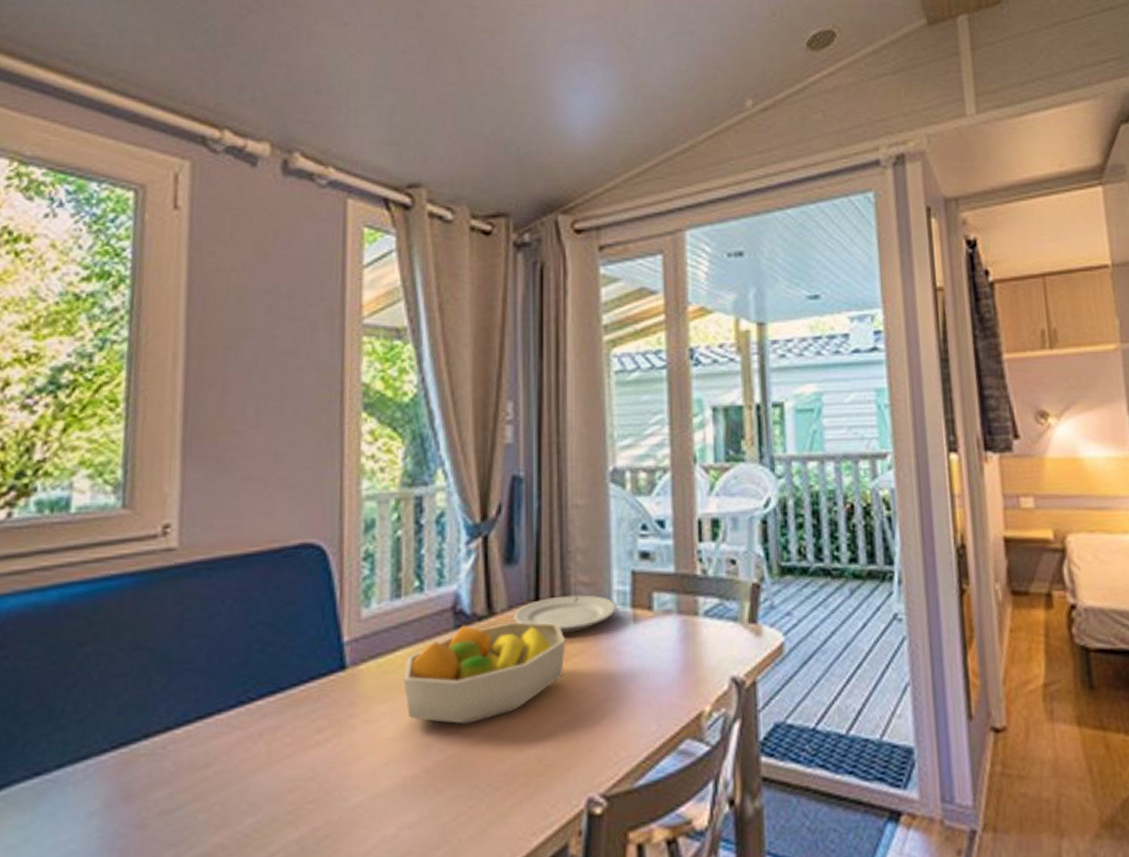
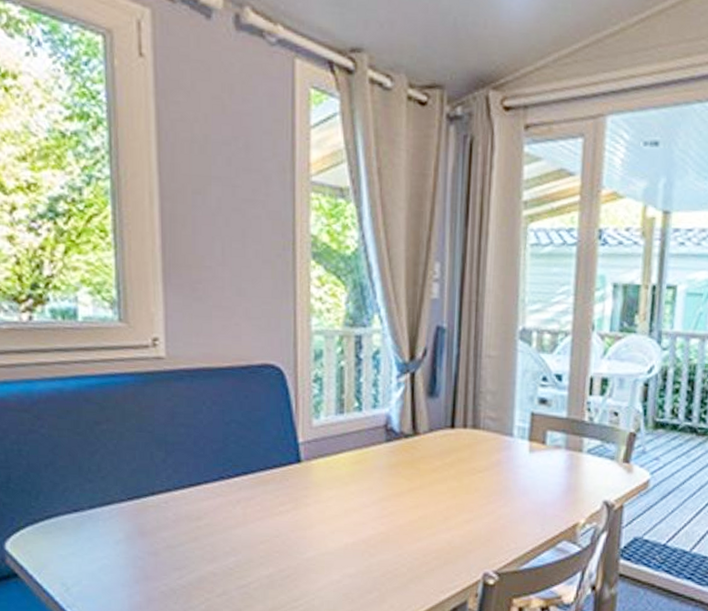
fruit bowl: present [403,621,566,725] -> none [345,439,474,512]
plate: present [513,595,617,633] -> none [433,426,517,454]

